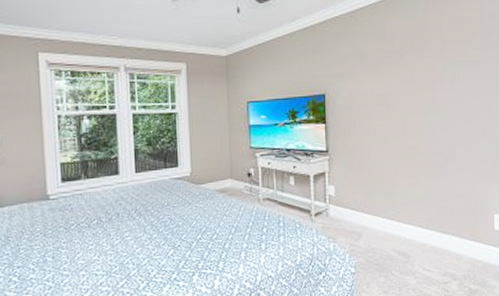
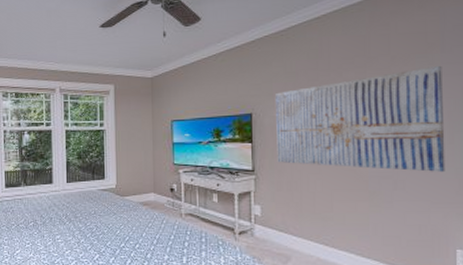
wall art: none [346,49,485,147] -> present [276,65,445,172]

